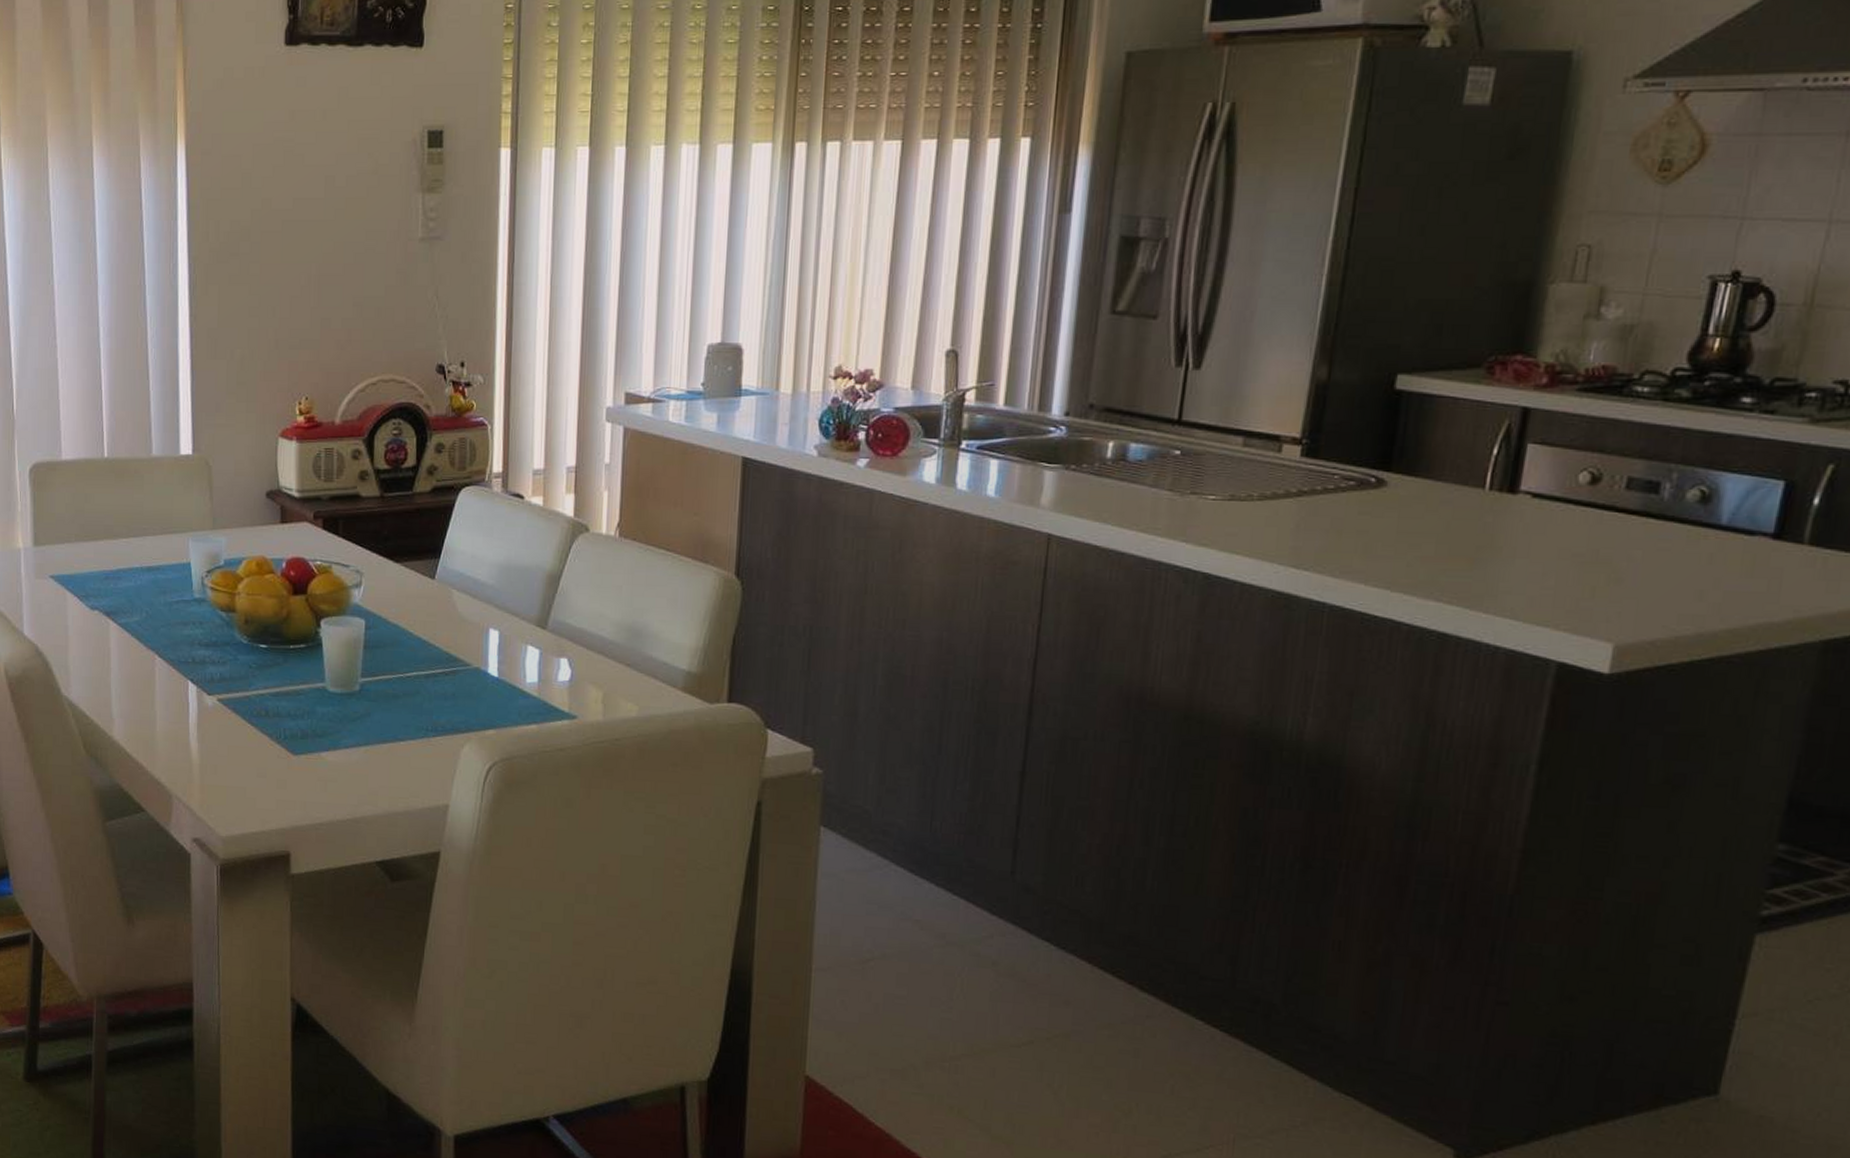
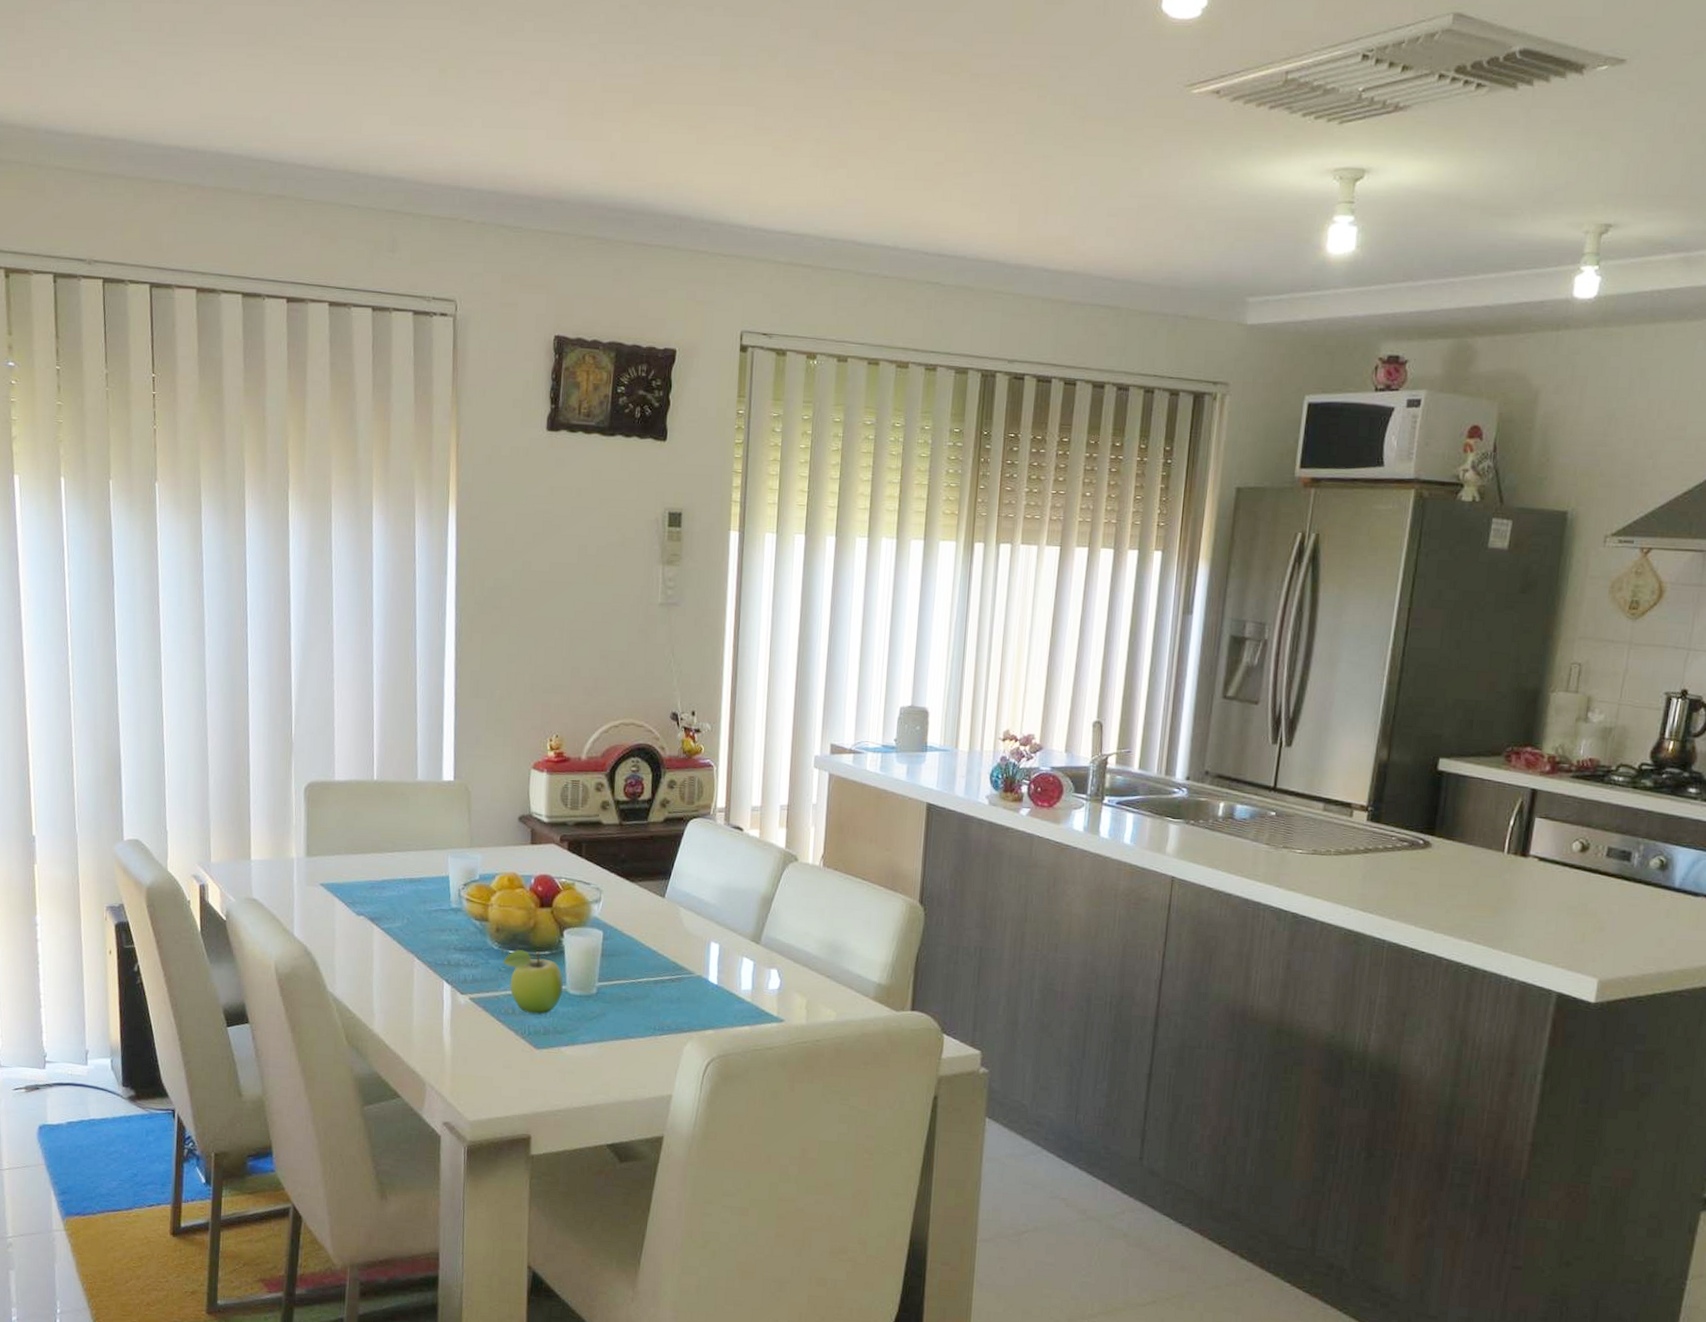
fruit: none [253,643,322,716] -> present [503,950,563,1015]

